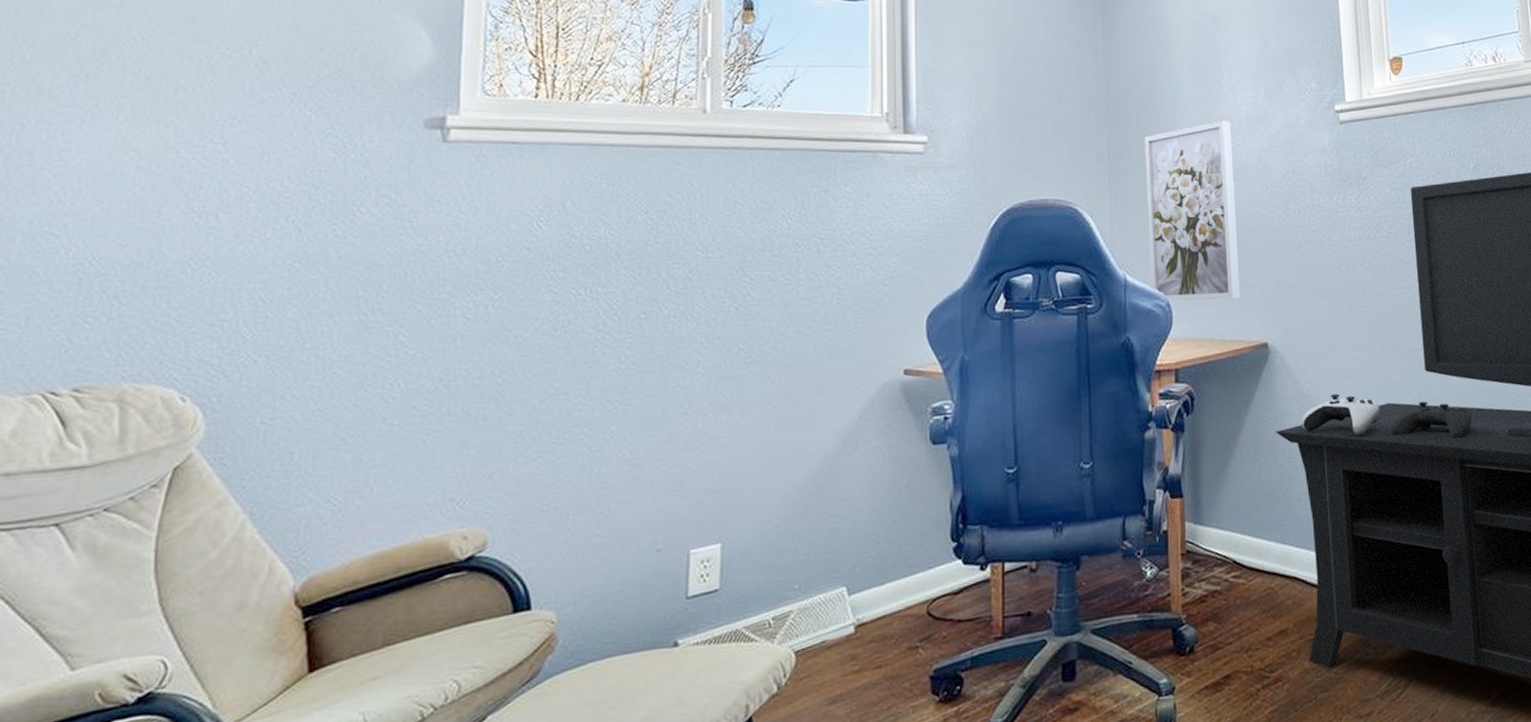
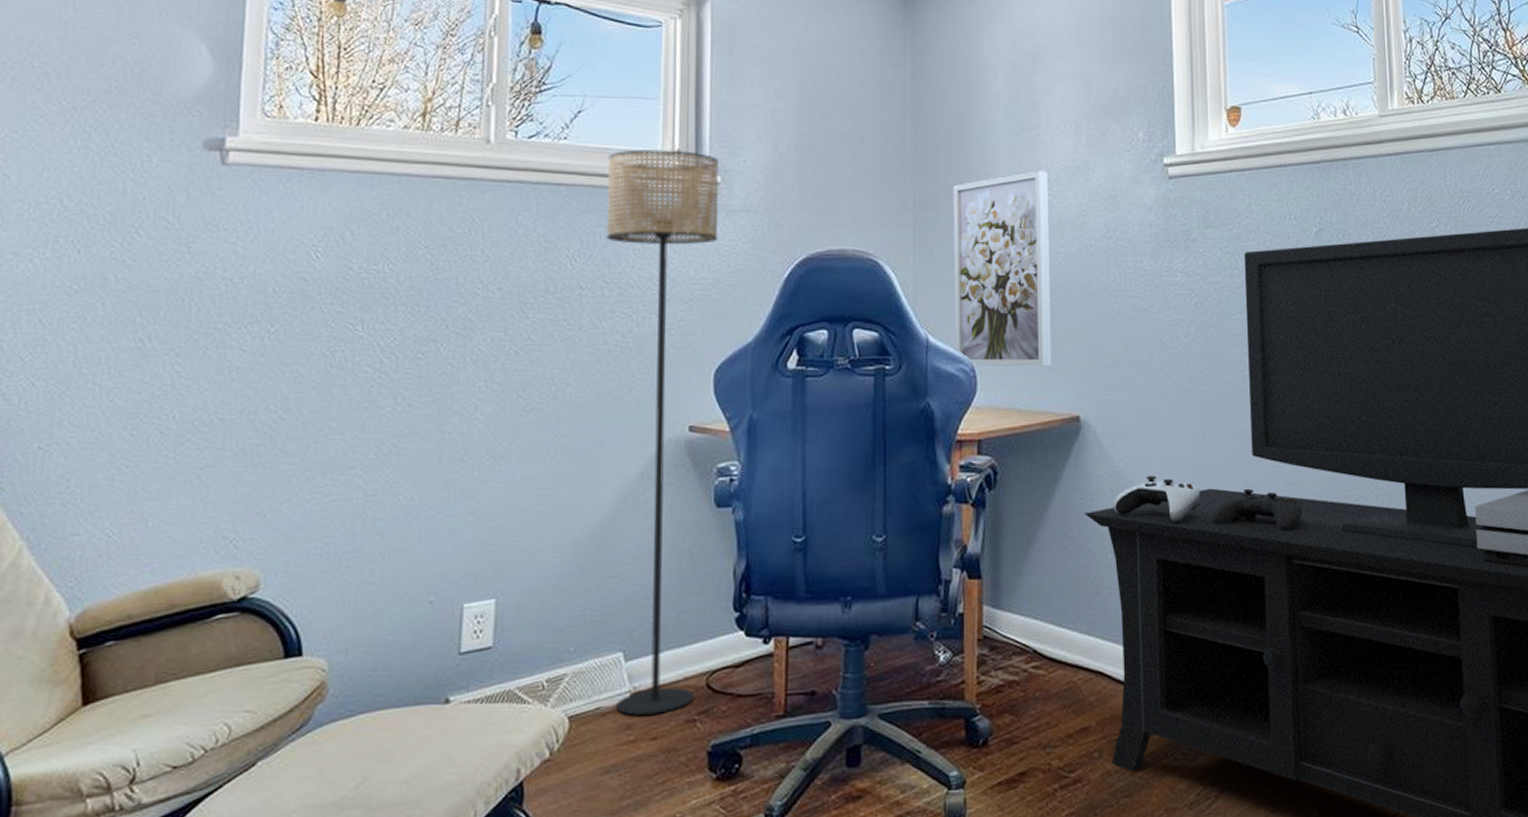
floor lamp: none [820,113,927,647] -> present [607,149,719,717]

